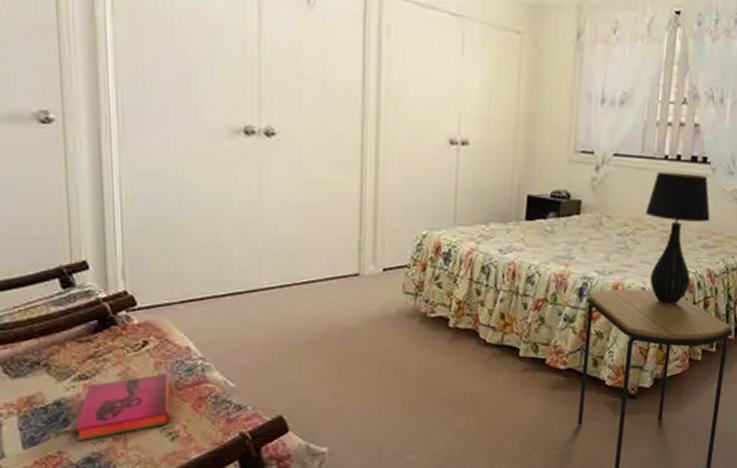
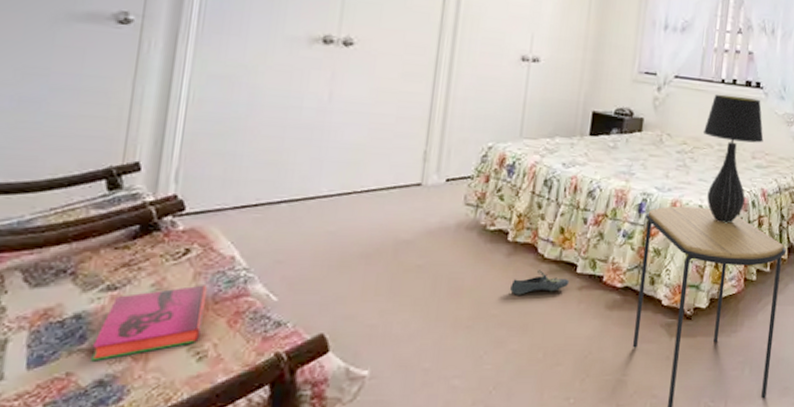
shoe: none [455,354,513,378] -> present [510,270,570,295]

